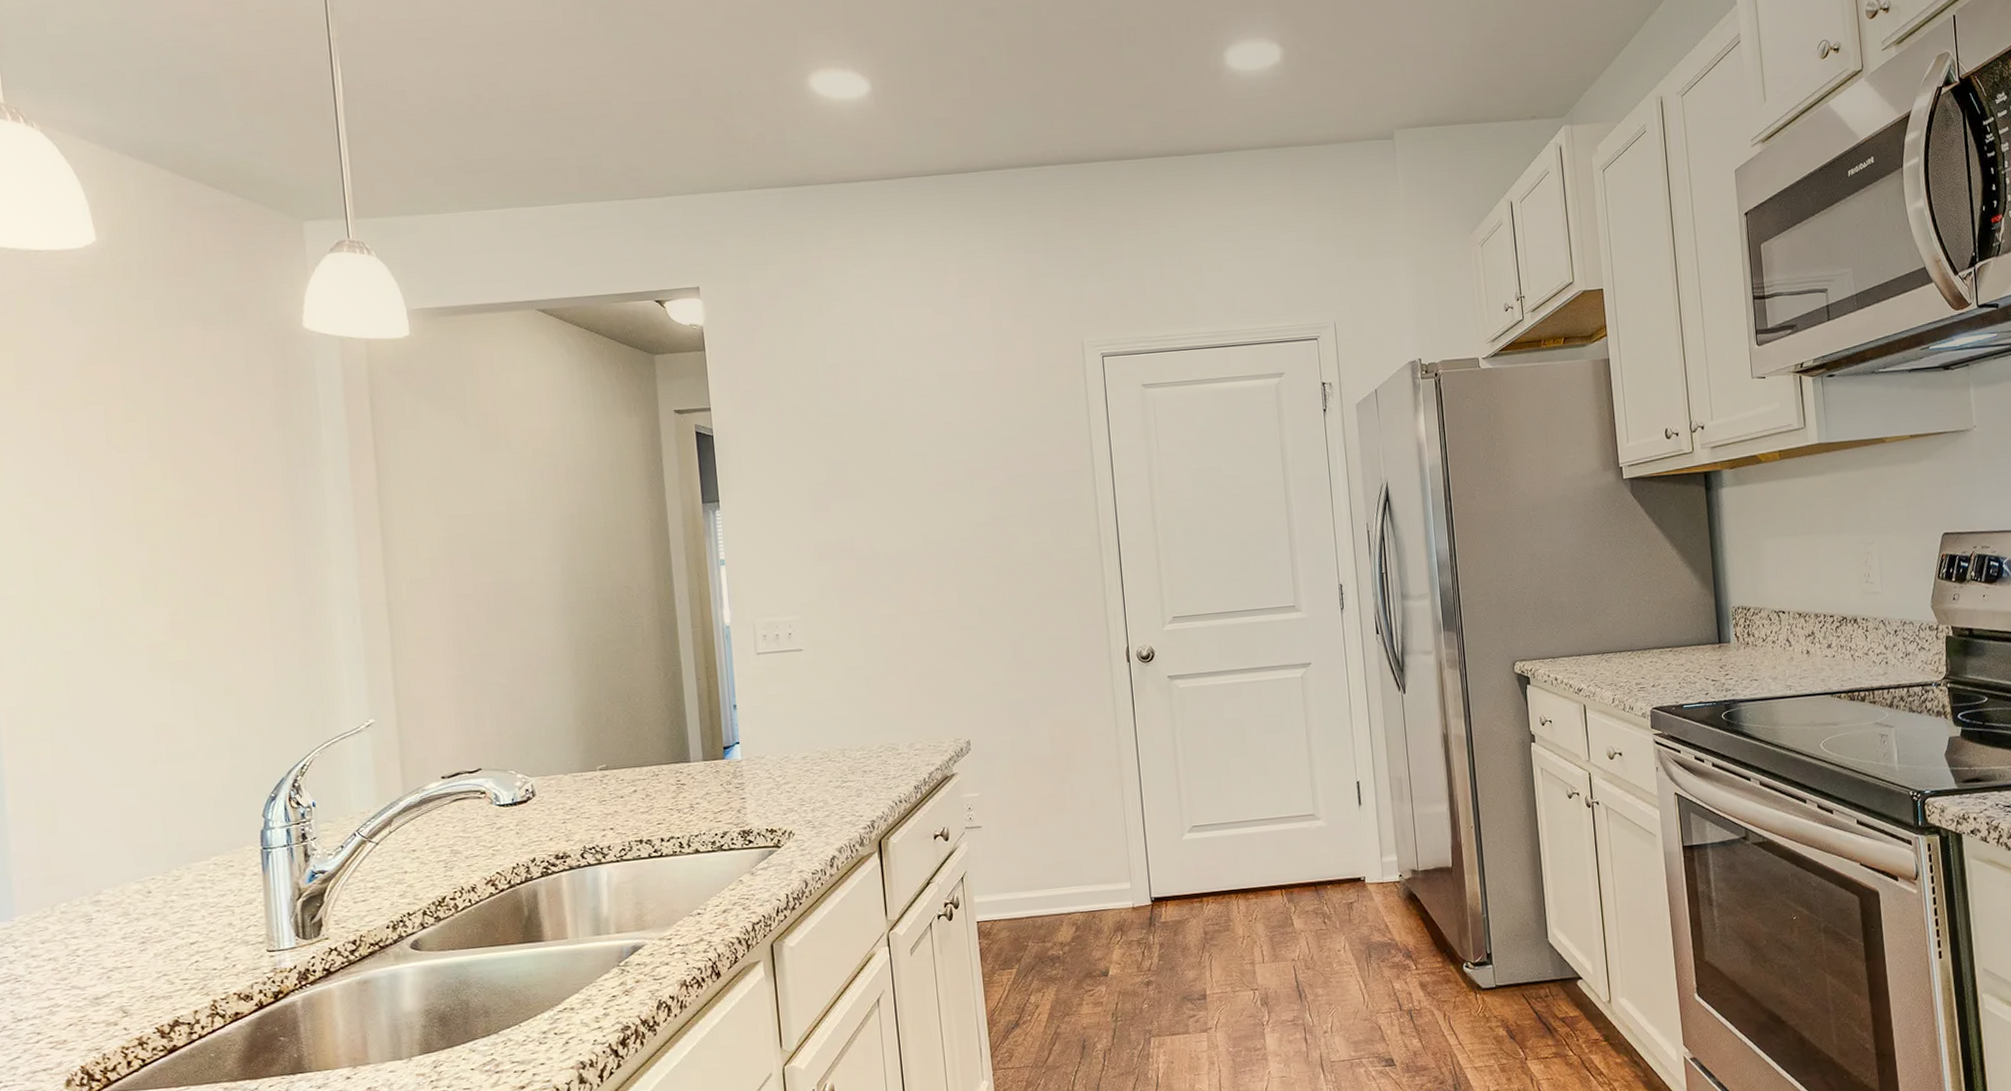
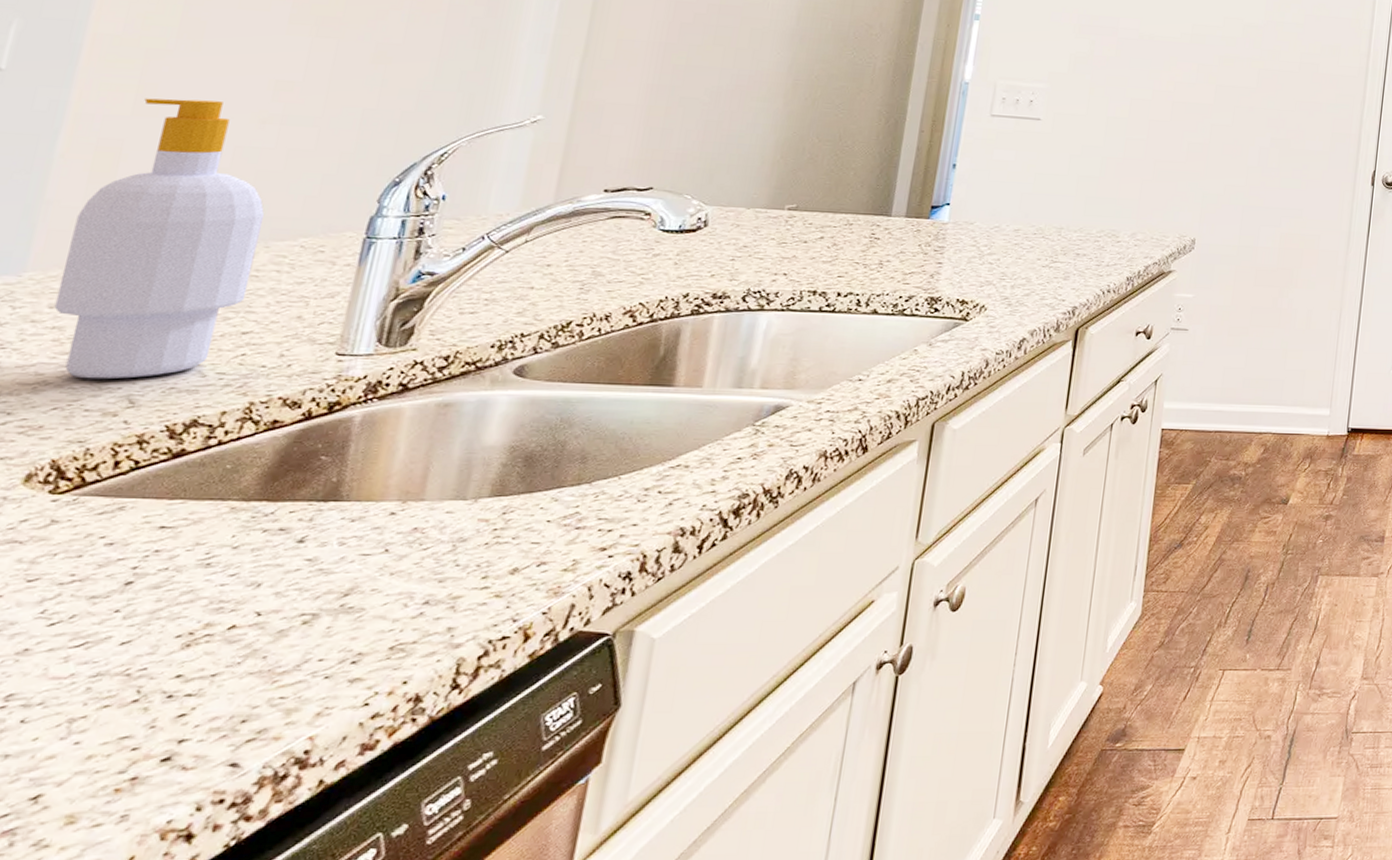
soap bottle: none [39,750,185,998] -> present [54,98,265,379]

